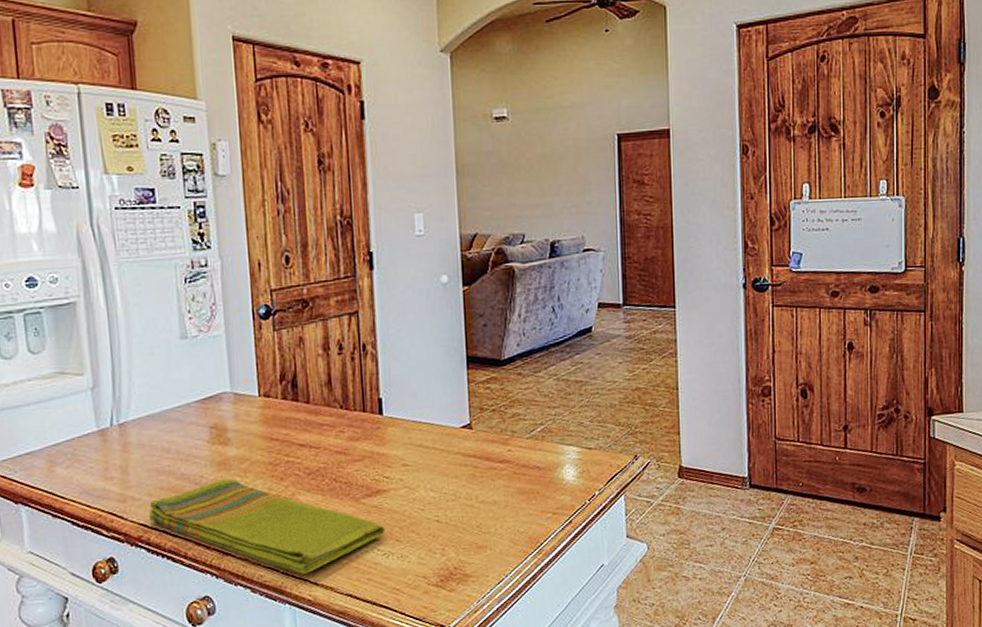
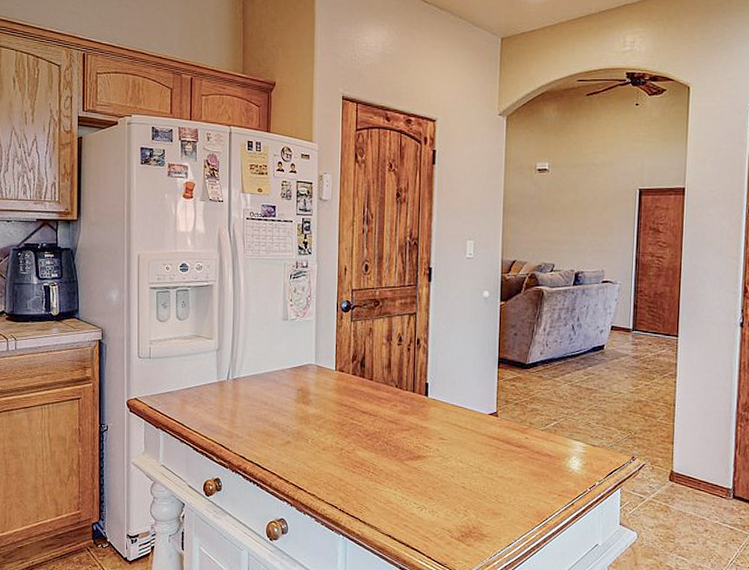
dish towel: present [148,478,386,574] -> none [247,430,422,513]

